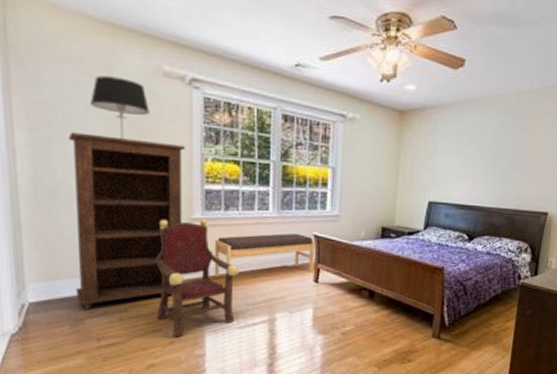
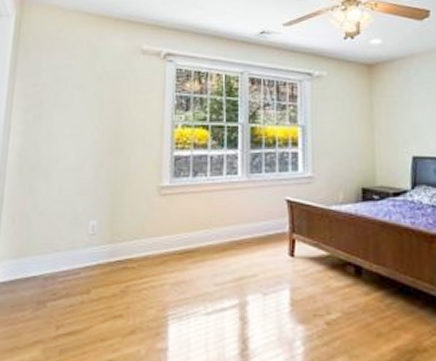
bookshelf: present [68,132,186,310] -> none [42,109,158,291]
table lamp: present [90,75,150,140] -> none [78,58,128,113]
armchair: present [156,219,240,338] -> none [119,187,207,326]
bench: present [214,233,315,278] -> none [180,198,288,252]

